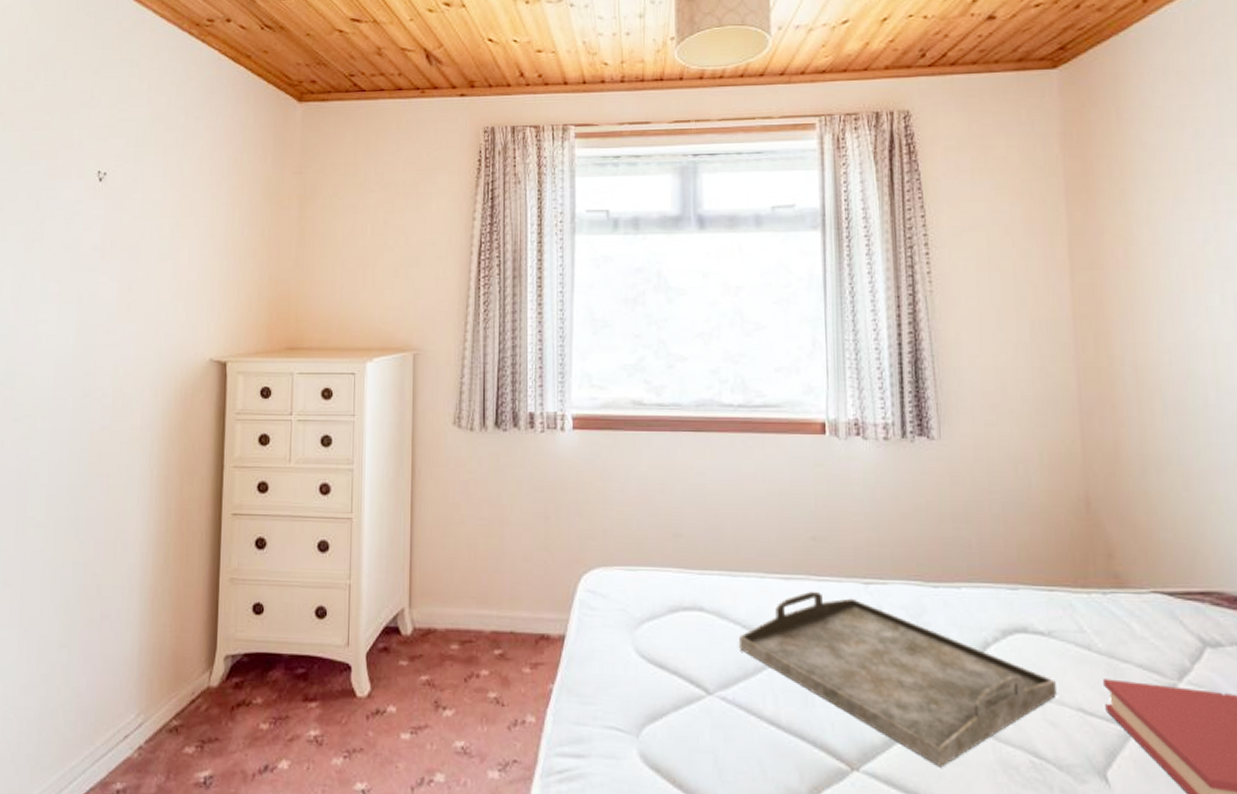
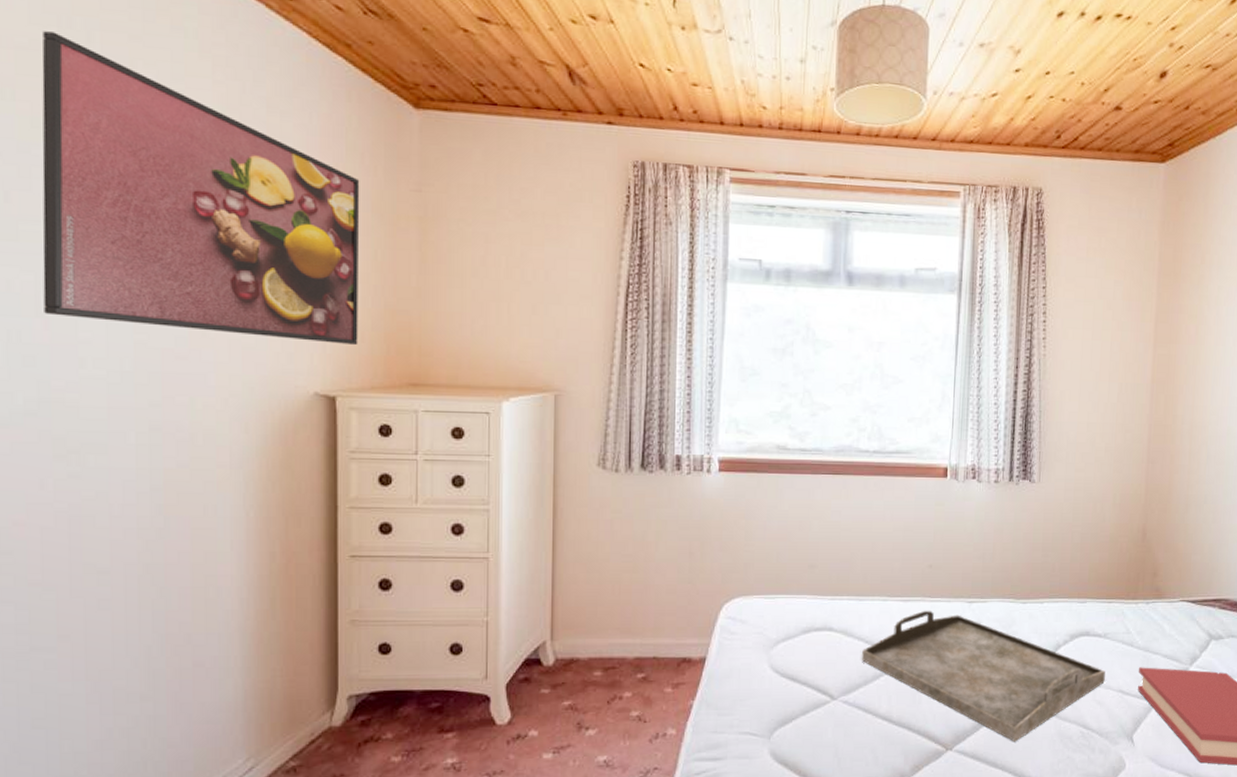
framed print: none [17,75,253,315] -> present [41,31,360,346]

